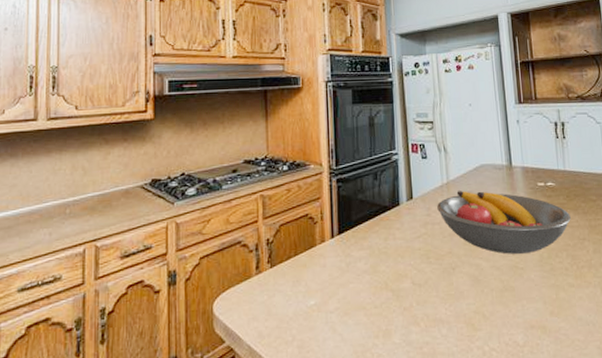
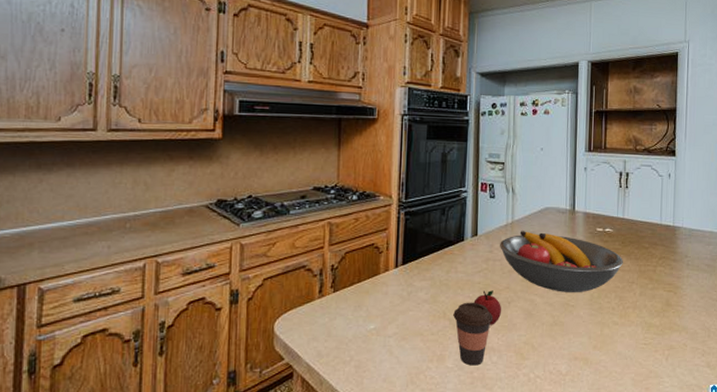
coffee cup: none [395,270,439,340] -> present [453,302,494,366]
apple: none [415,256,447,295] -> present [473,290,502,325]

